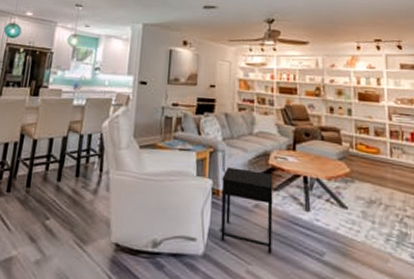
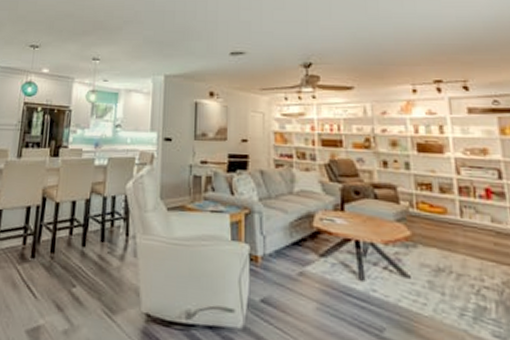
side table: present [221,167,273,253] -> none [260,230,322,328]

